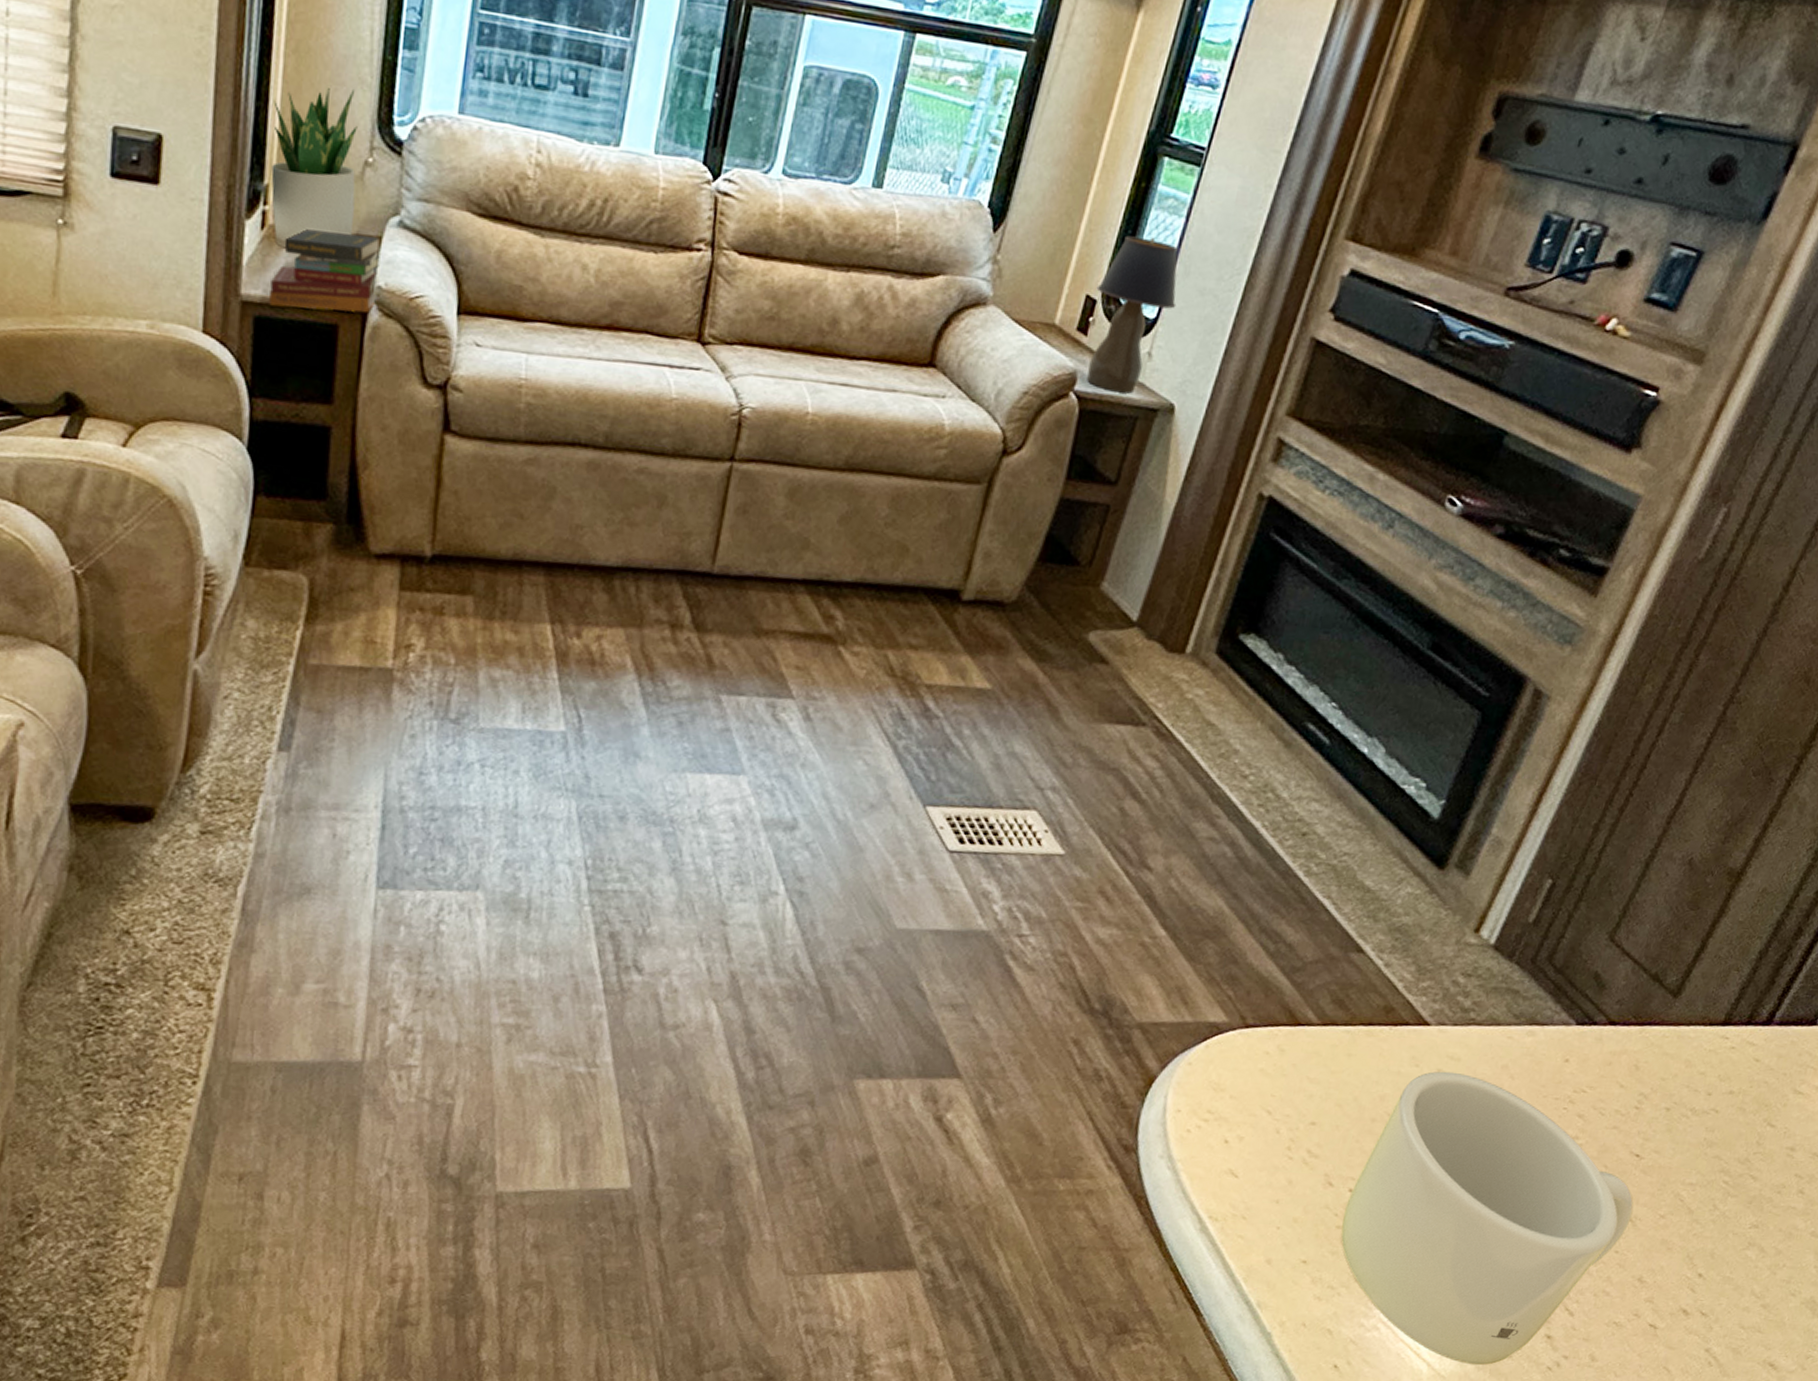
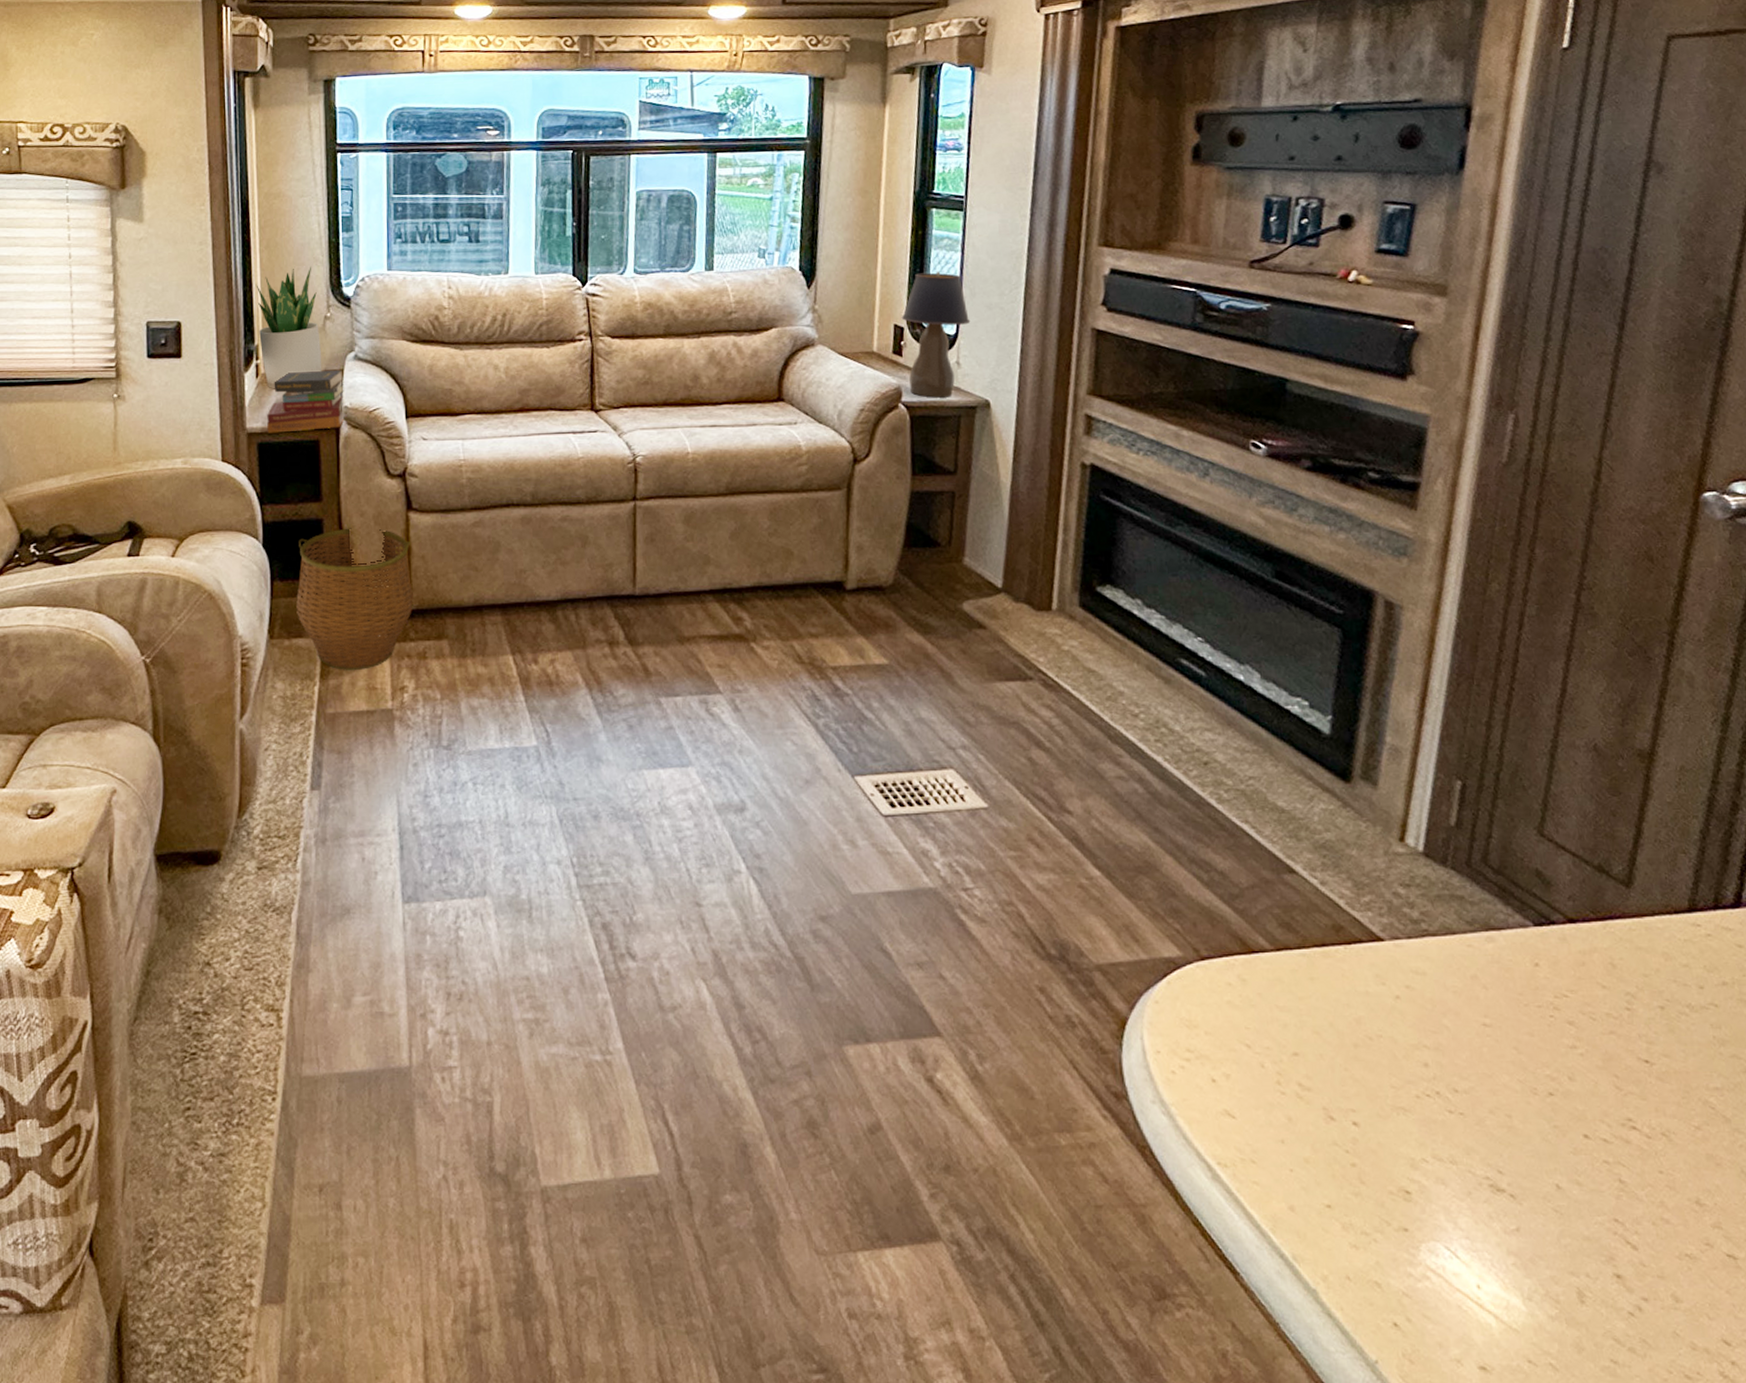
basket: none [283,442,442,618] -> present [296,528,413,670]
mug: present [1341,1071,1634,1366] -> none [1354,987,1665,1315]

